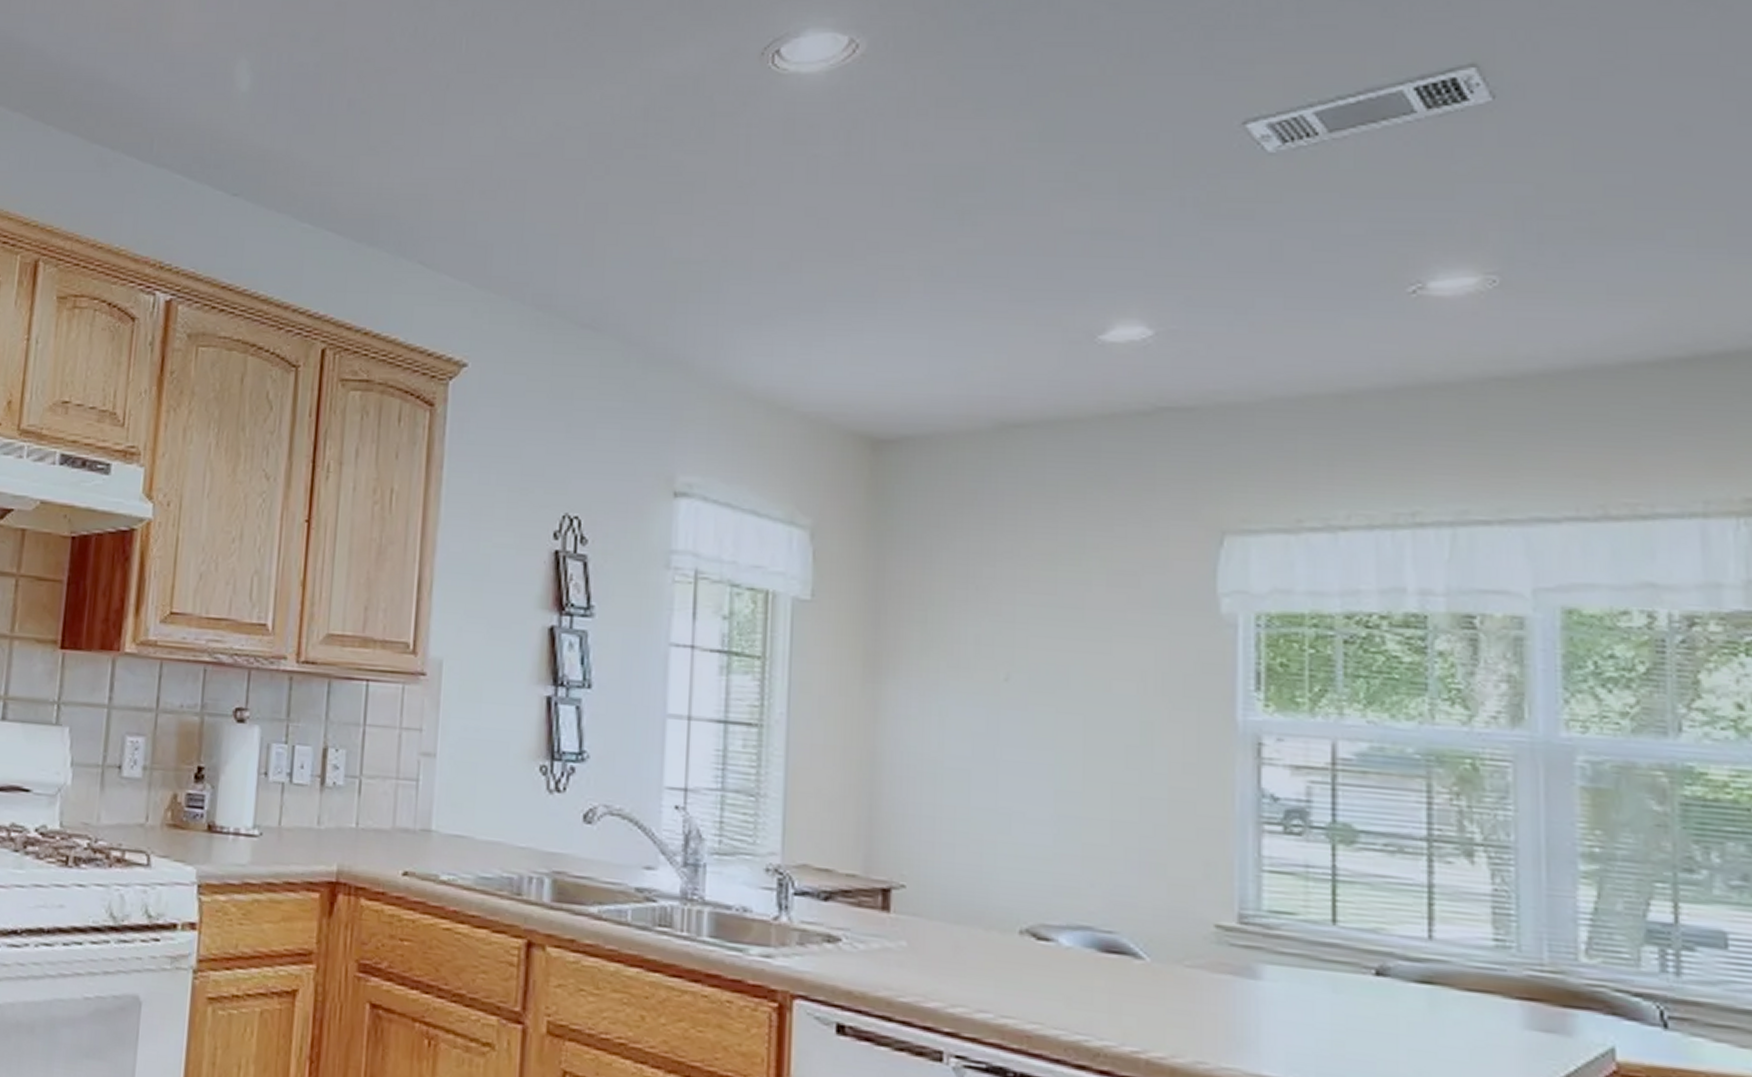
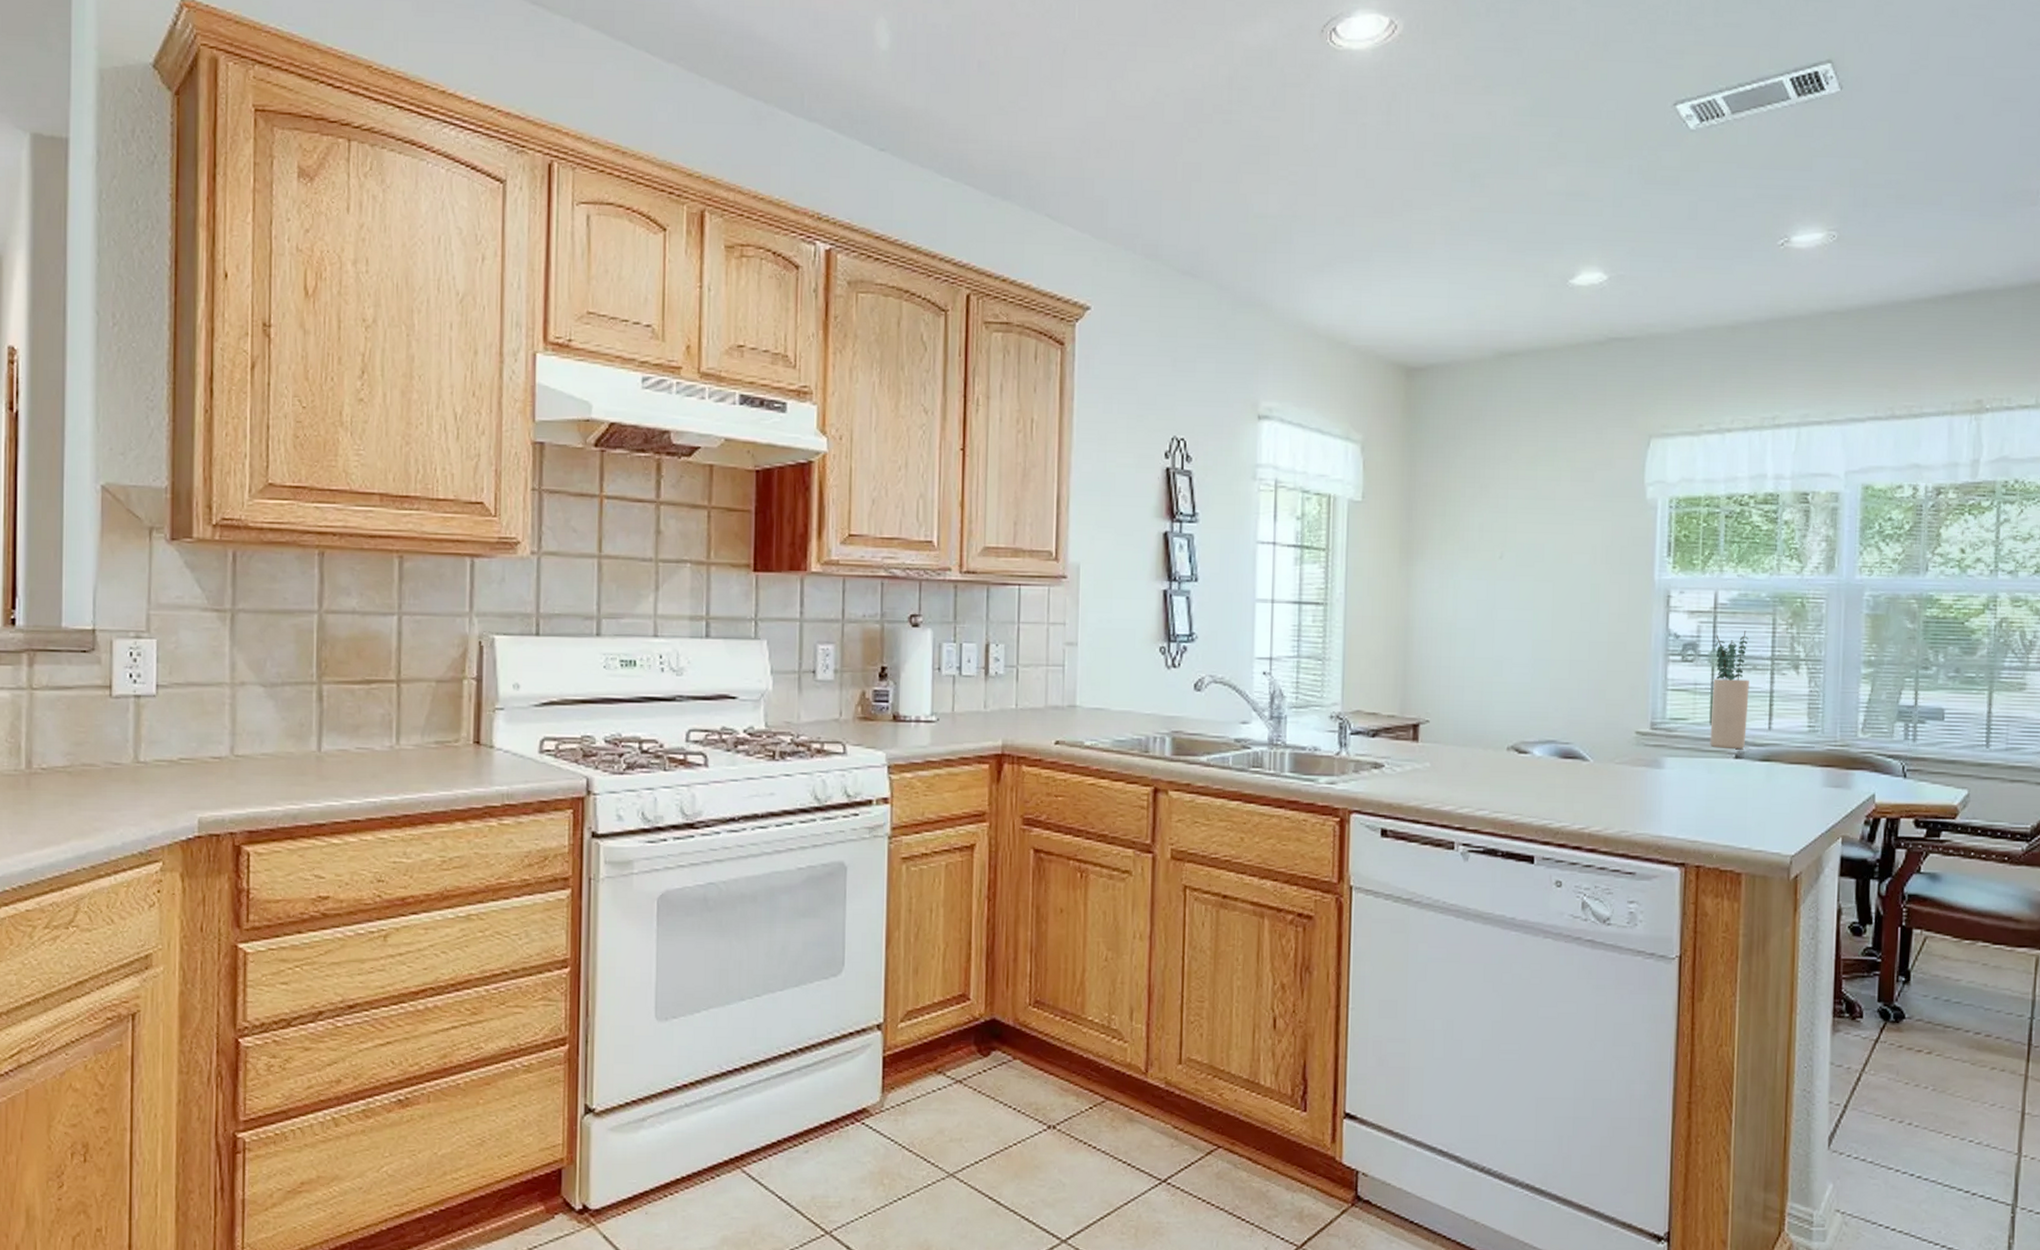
vase: none [1333,798,1394,963] -> present [1710,631,1749,749]

